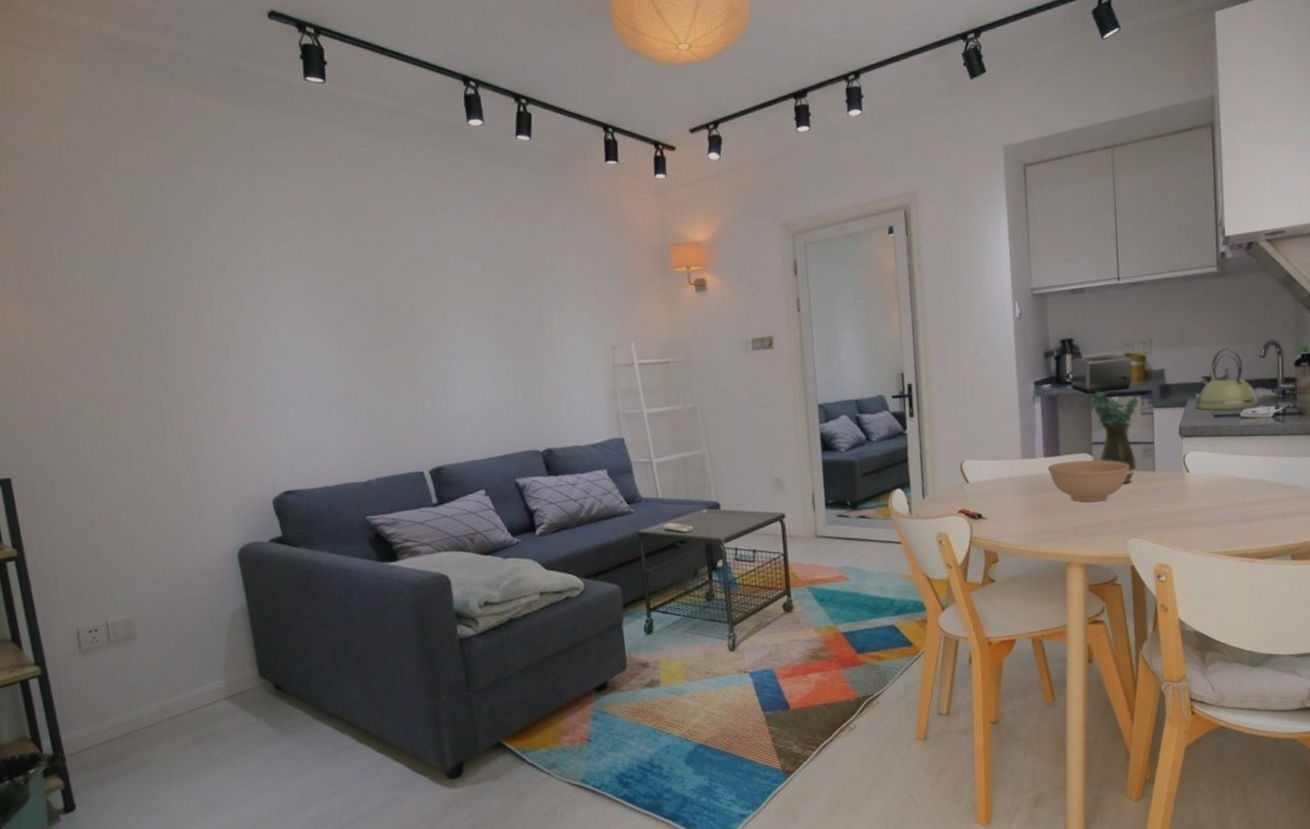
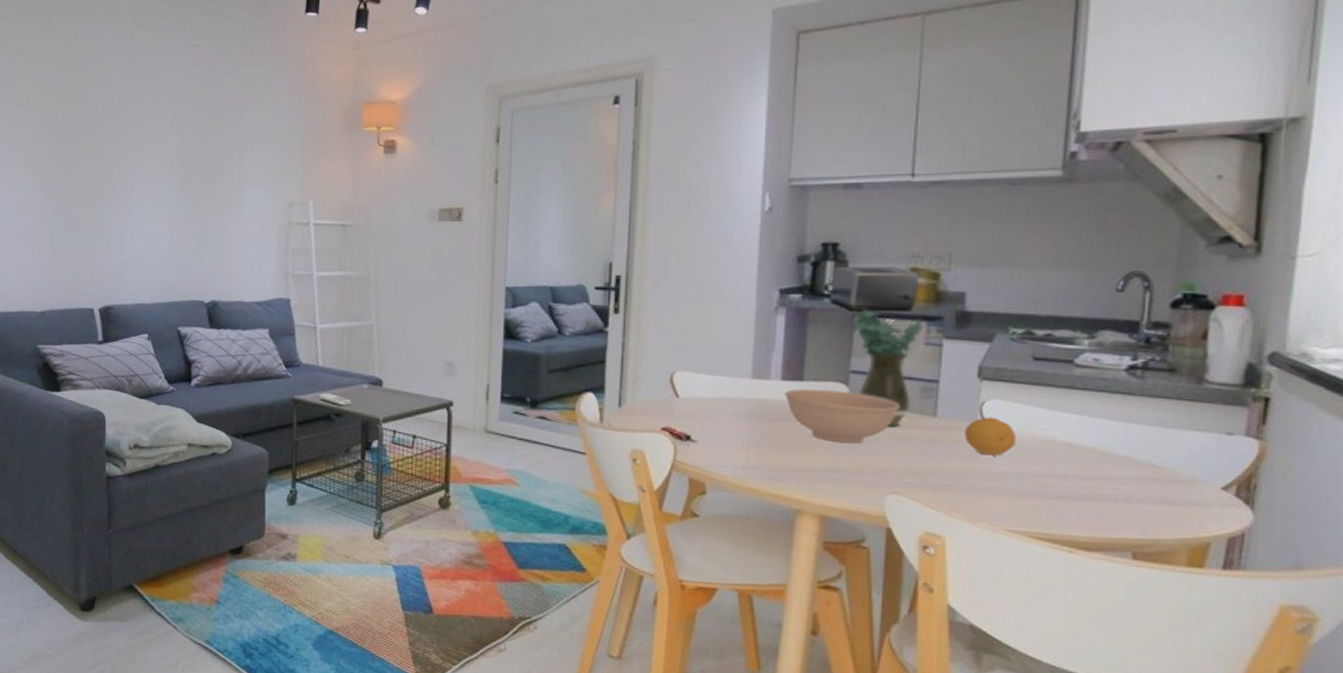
fruit: none [1175,465,1210,496] -> present [964,417,1017,456]
kettle: present [1195,348,1260,411] -> none [1007,275,1107,356]

